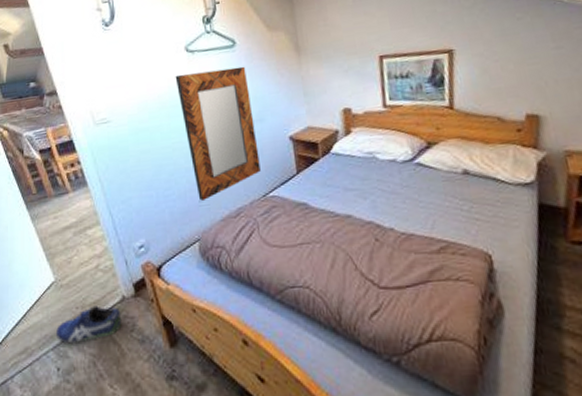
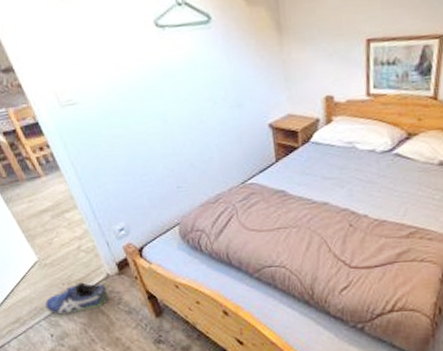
home mirror: present [175,66,261,201] -> none [145,46,239,187]

